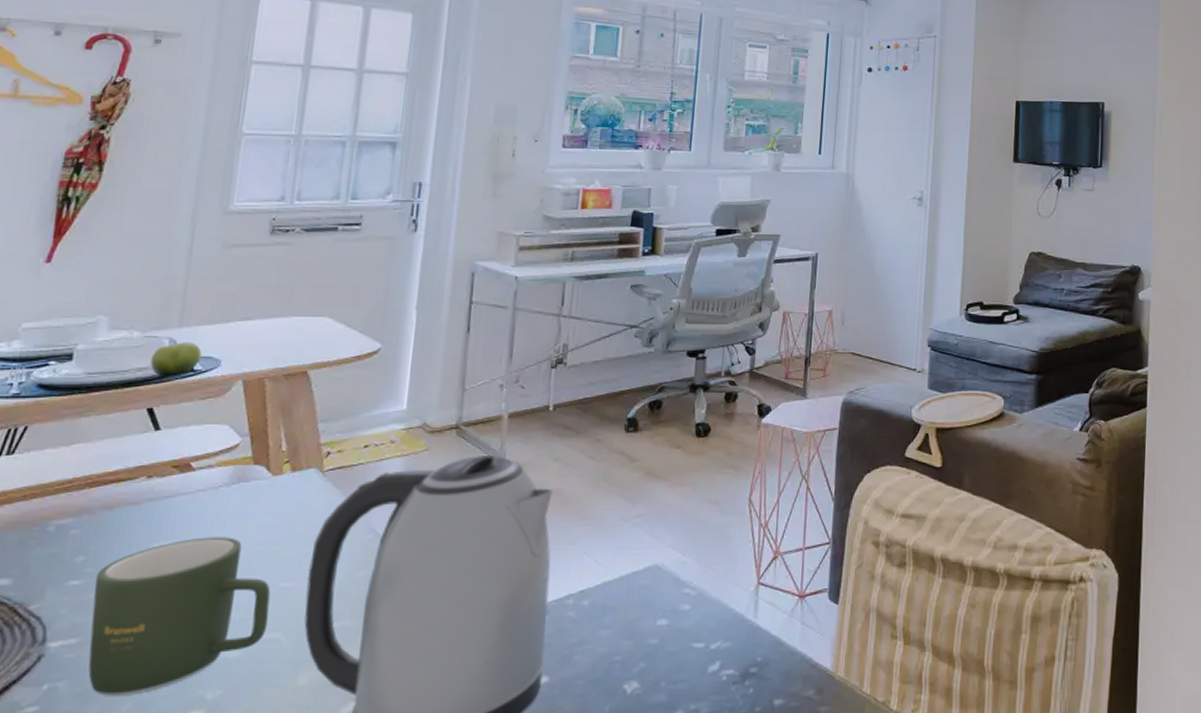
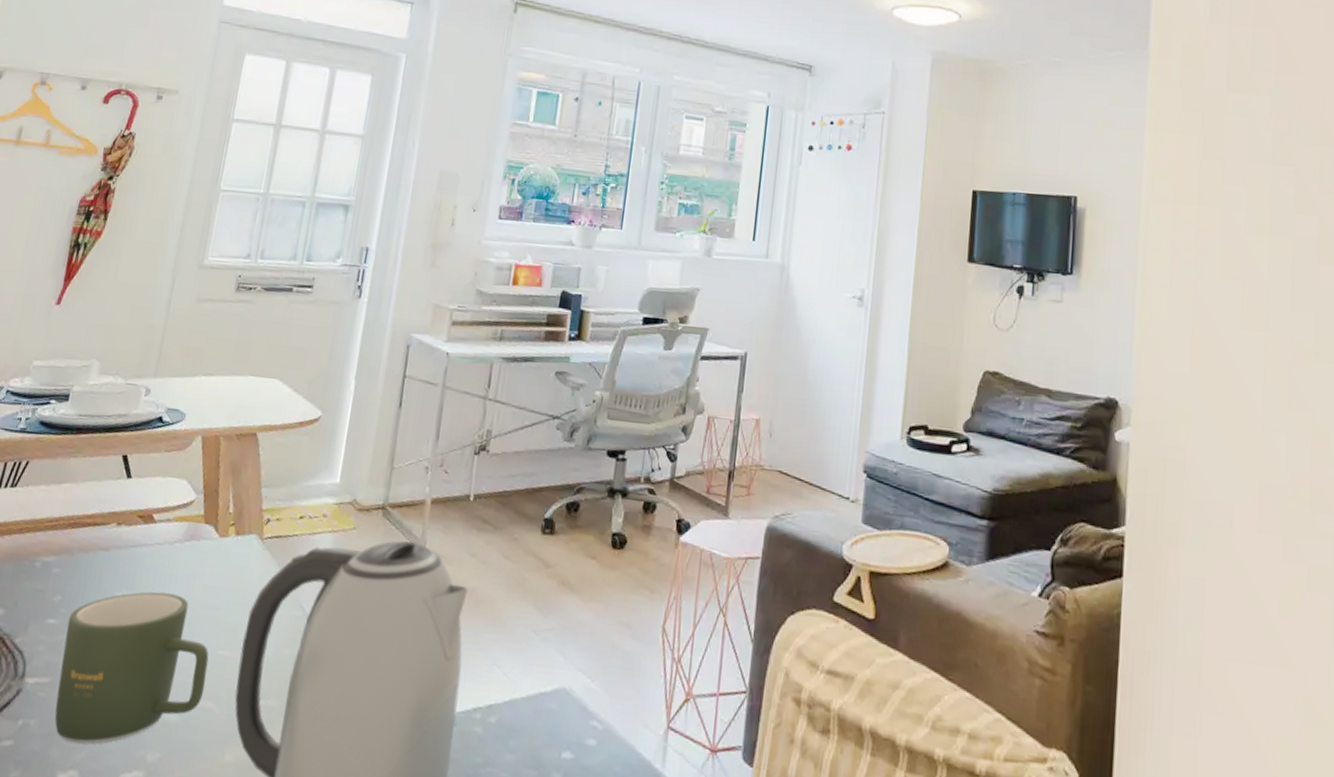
fruit: present [150,341,202,377] -> none [129,390,171,426]

